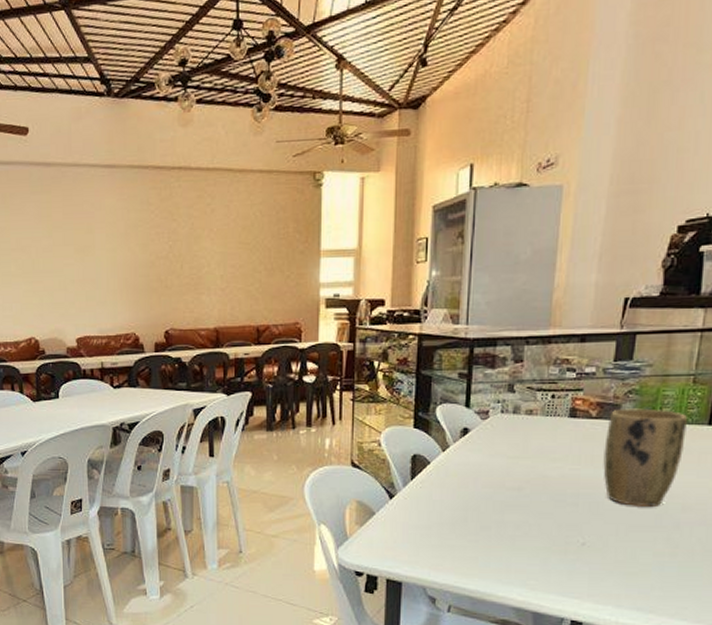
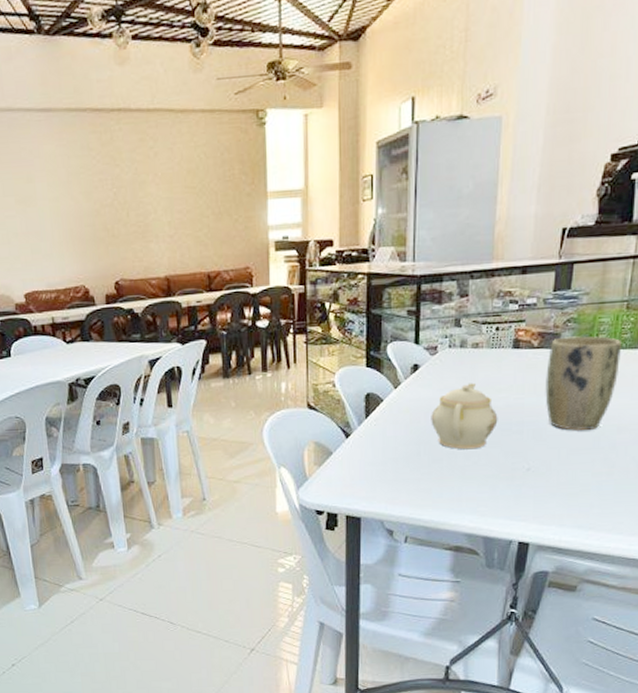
teapot: none [480,450,552,519] -> present [431,383,498,450]

